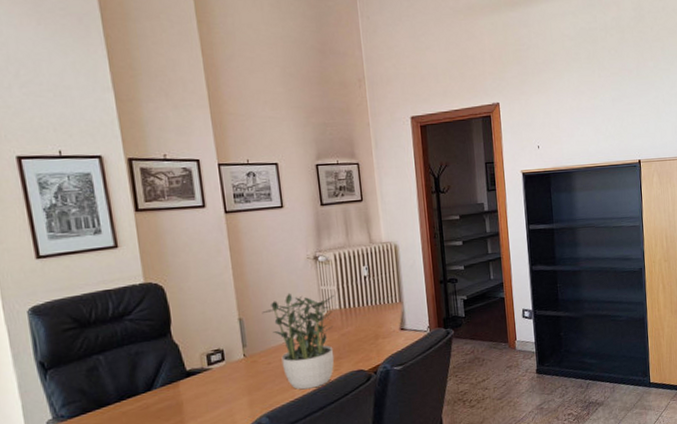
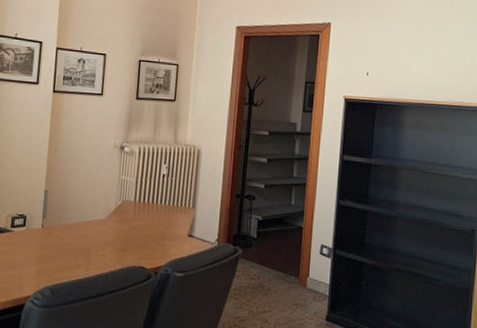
potted plant: present [262,292,335,390] -> none [65,176,132,273]

